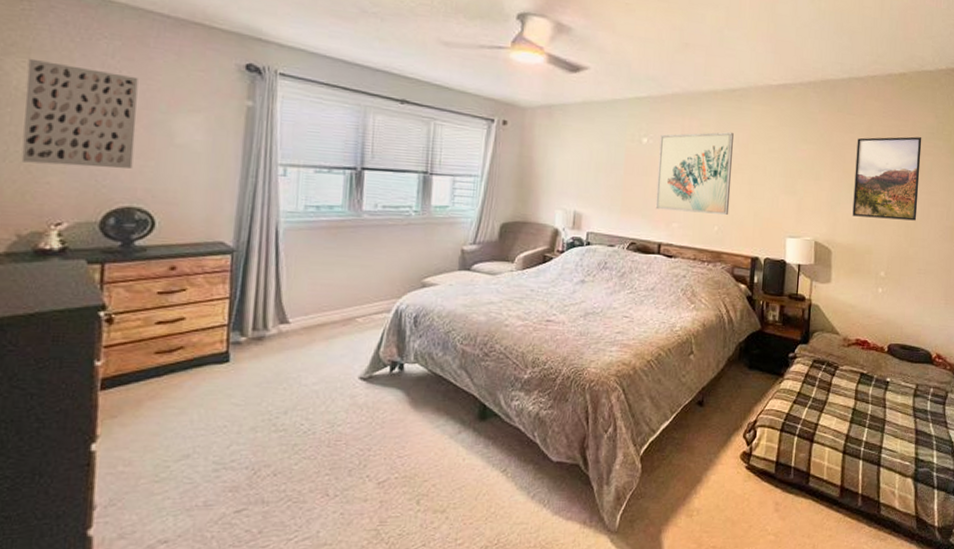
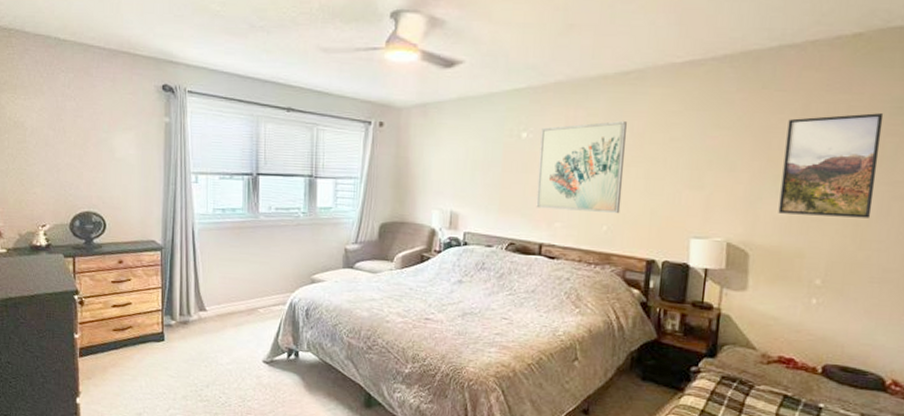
wall art: present [21,58,138,168] -> none [15,93,88,180]

